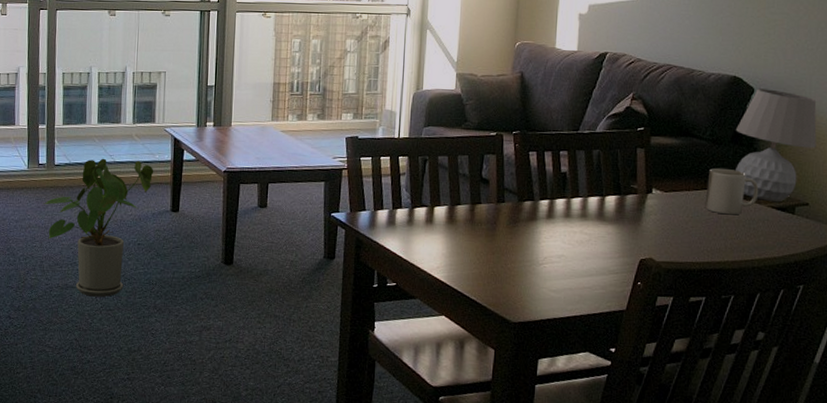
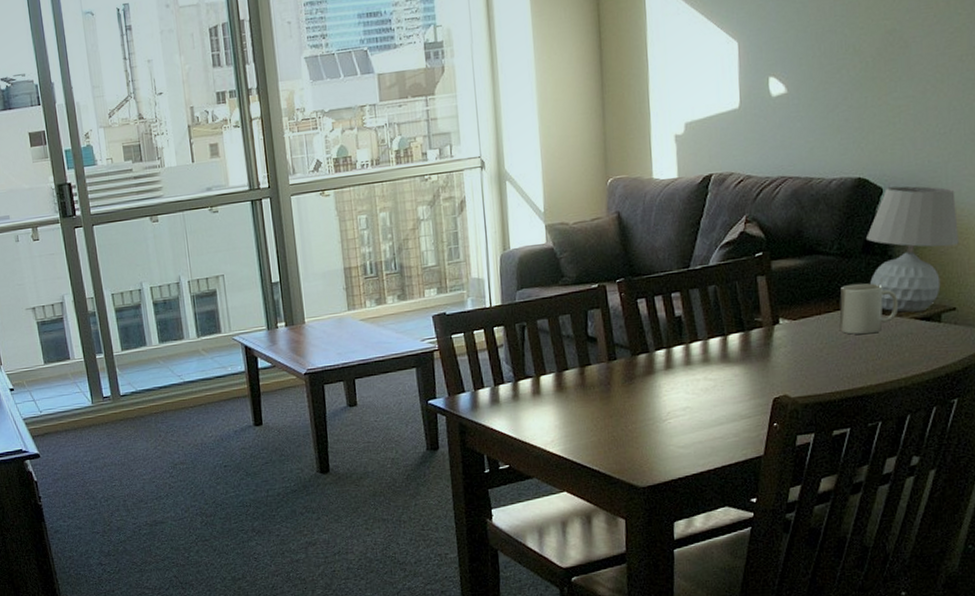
house plant: present [43,158,154,297] -> none [115,377,229,530]

